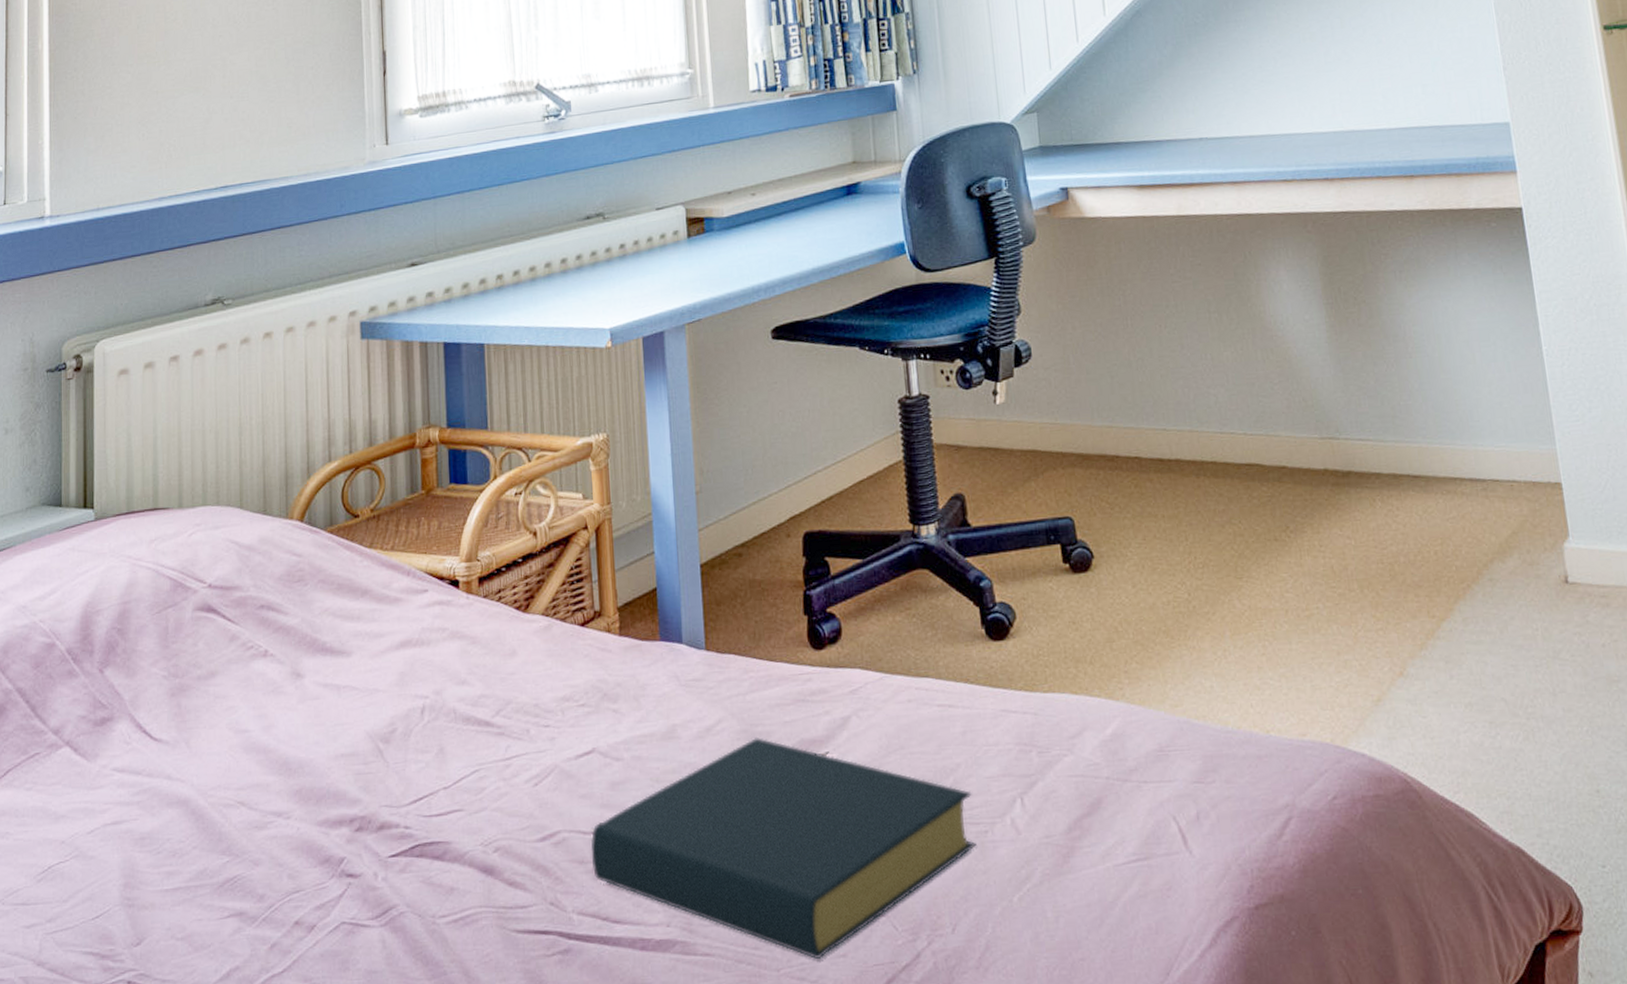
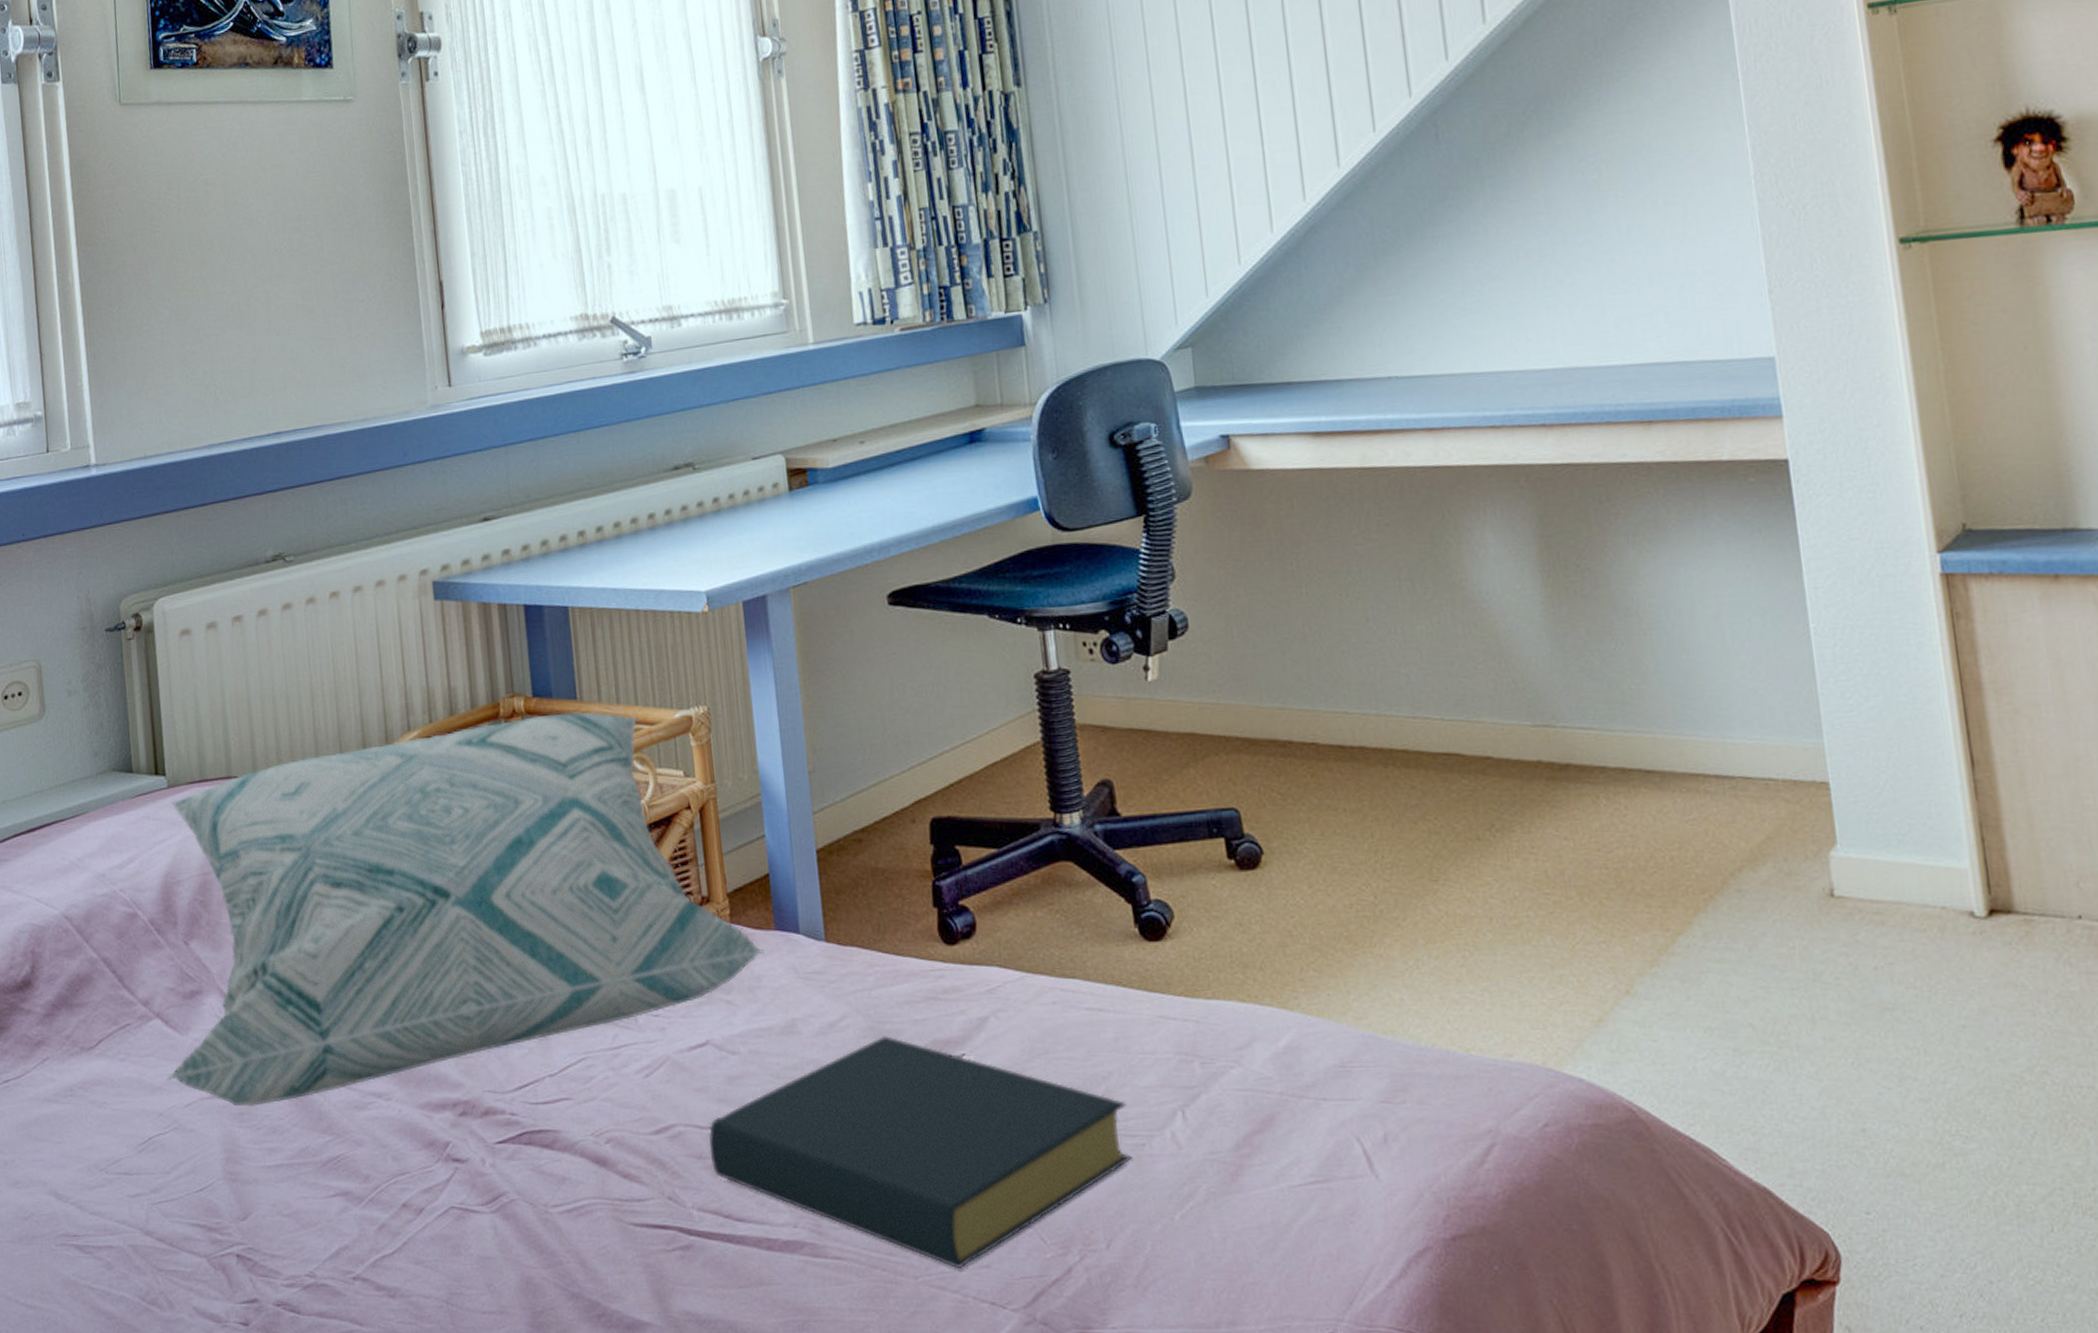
decorative pillow: none [70,440,651,832] -> present [166,712,766,1107]

